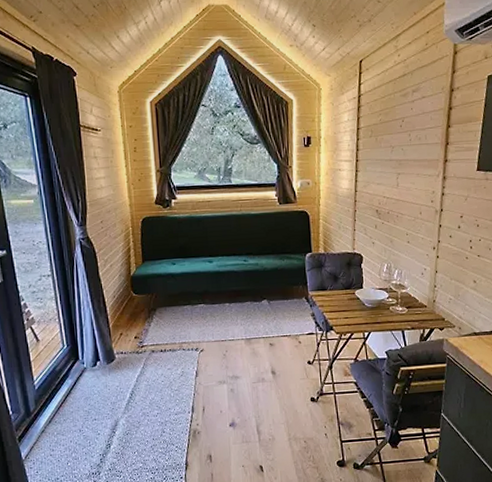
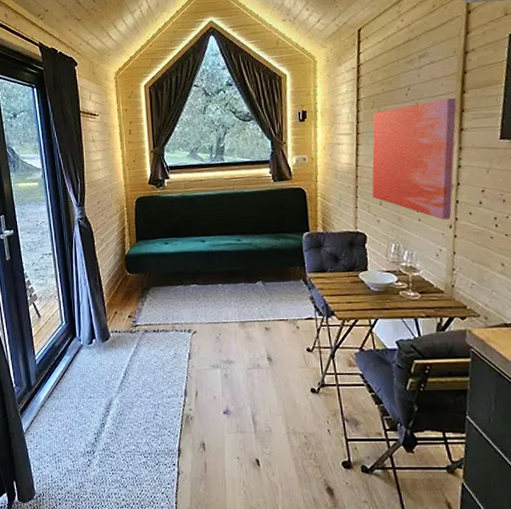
wall art: none [368,132,443,242] -> present [372,98,457,220]

